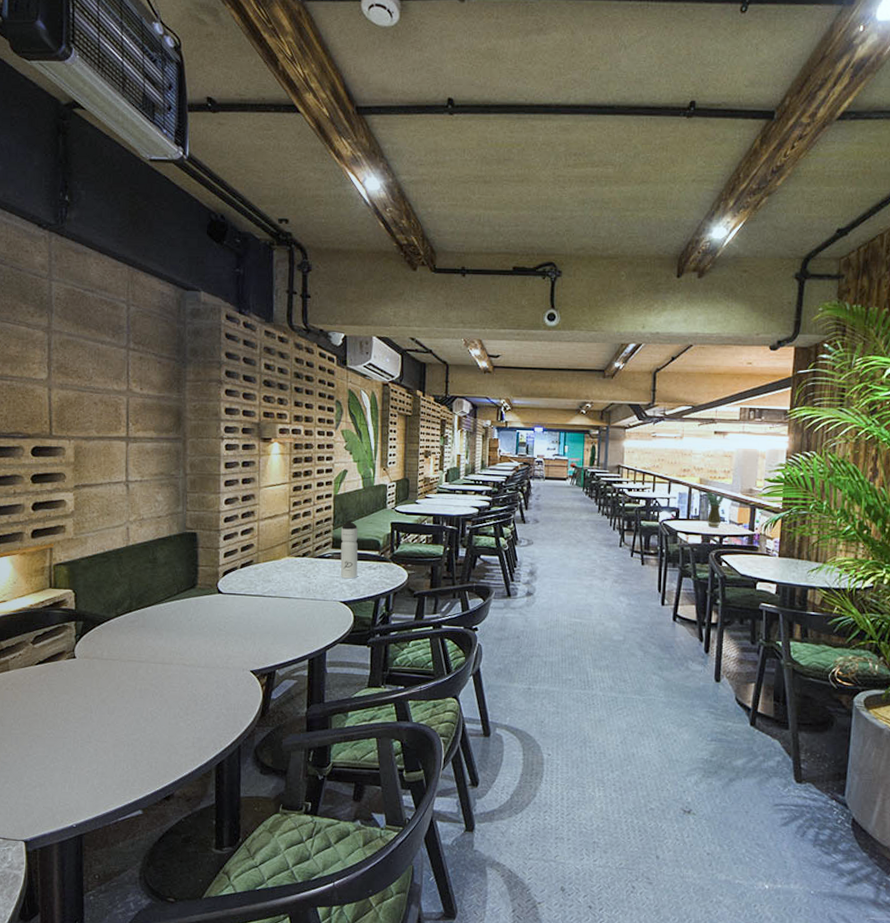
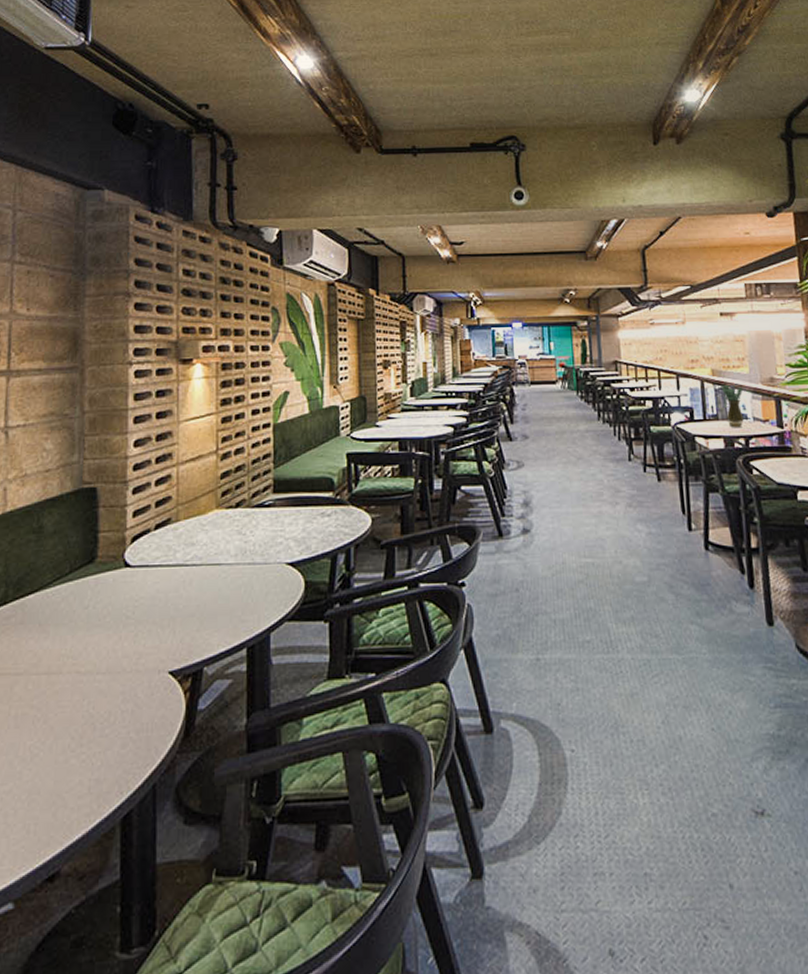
water bottle: present [340,519,358,579] -> none [283,454,307,532]

